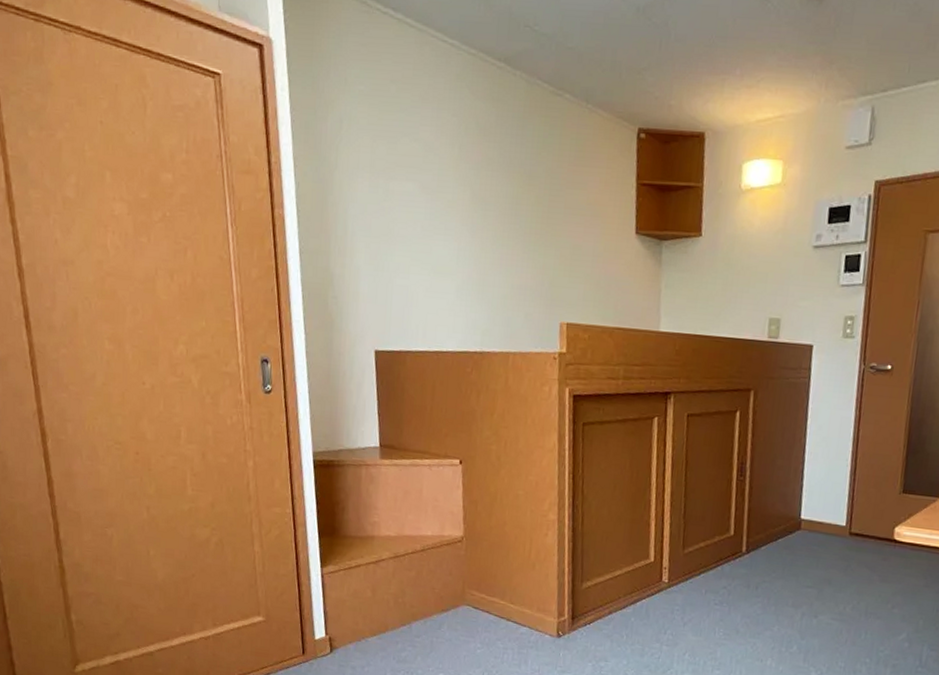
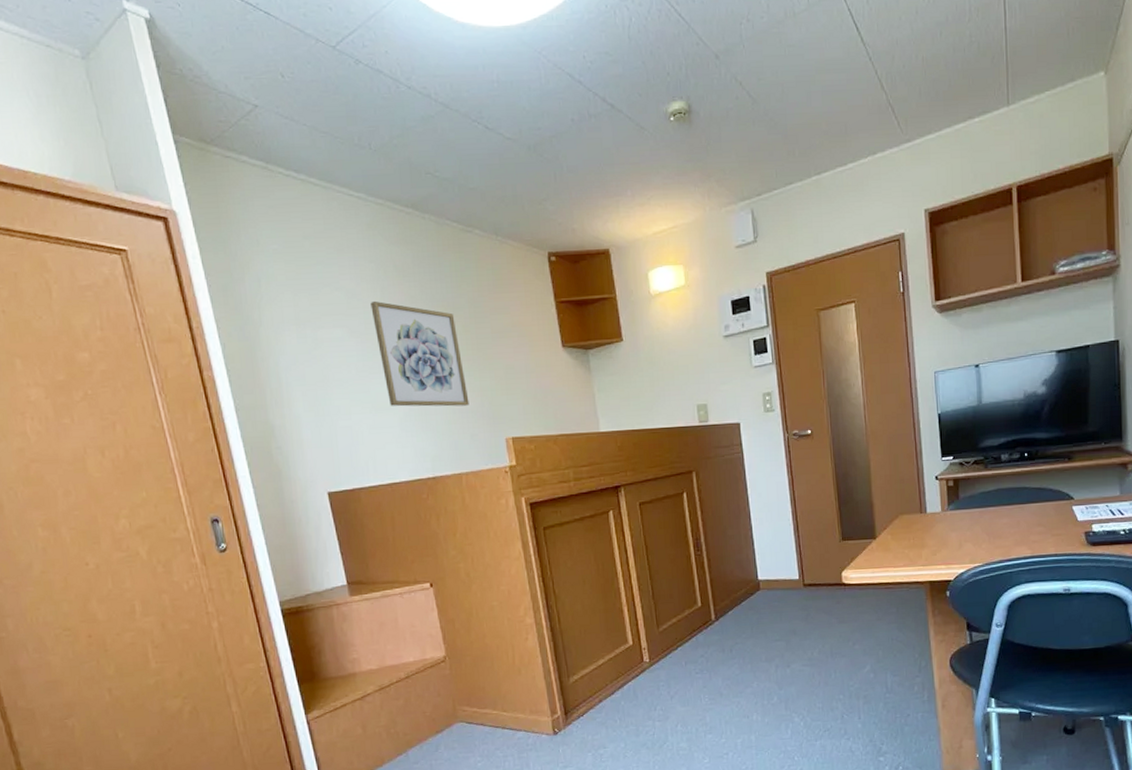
wall art: none [446,157,530,282] -> present [370,300,469,407]

